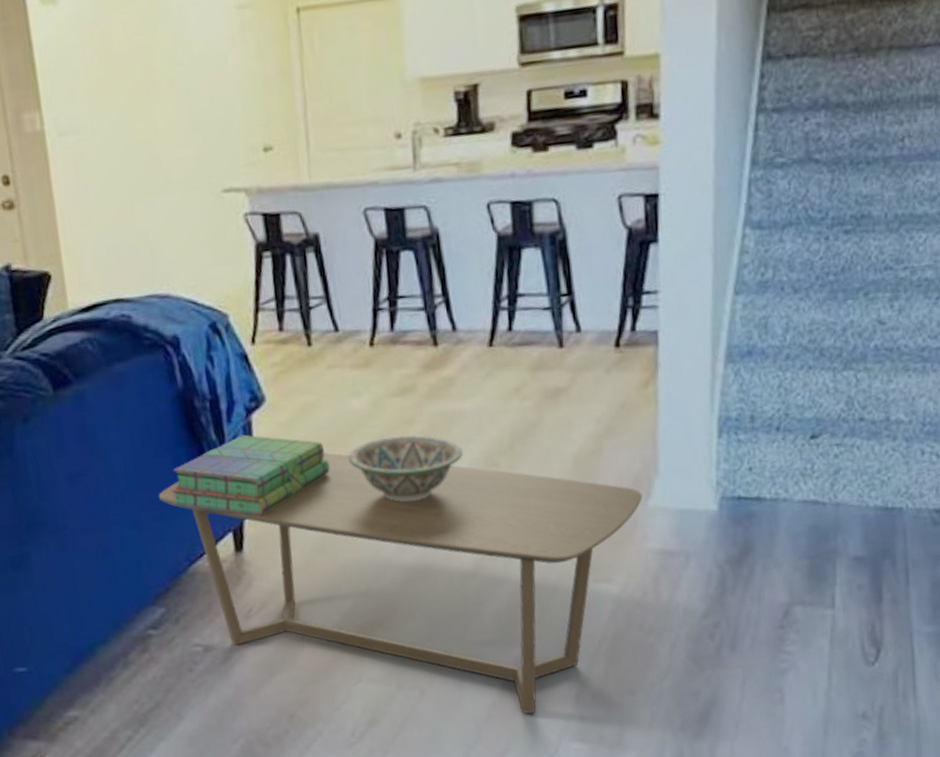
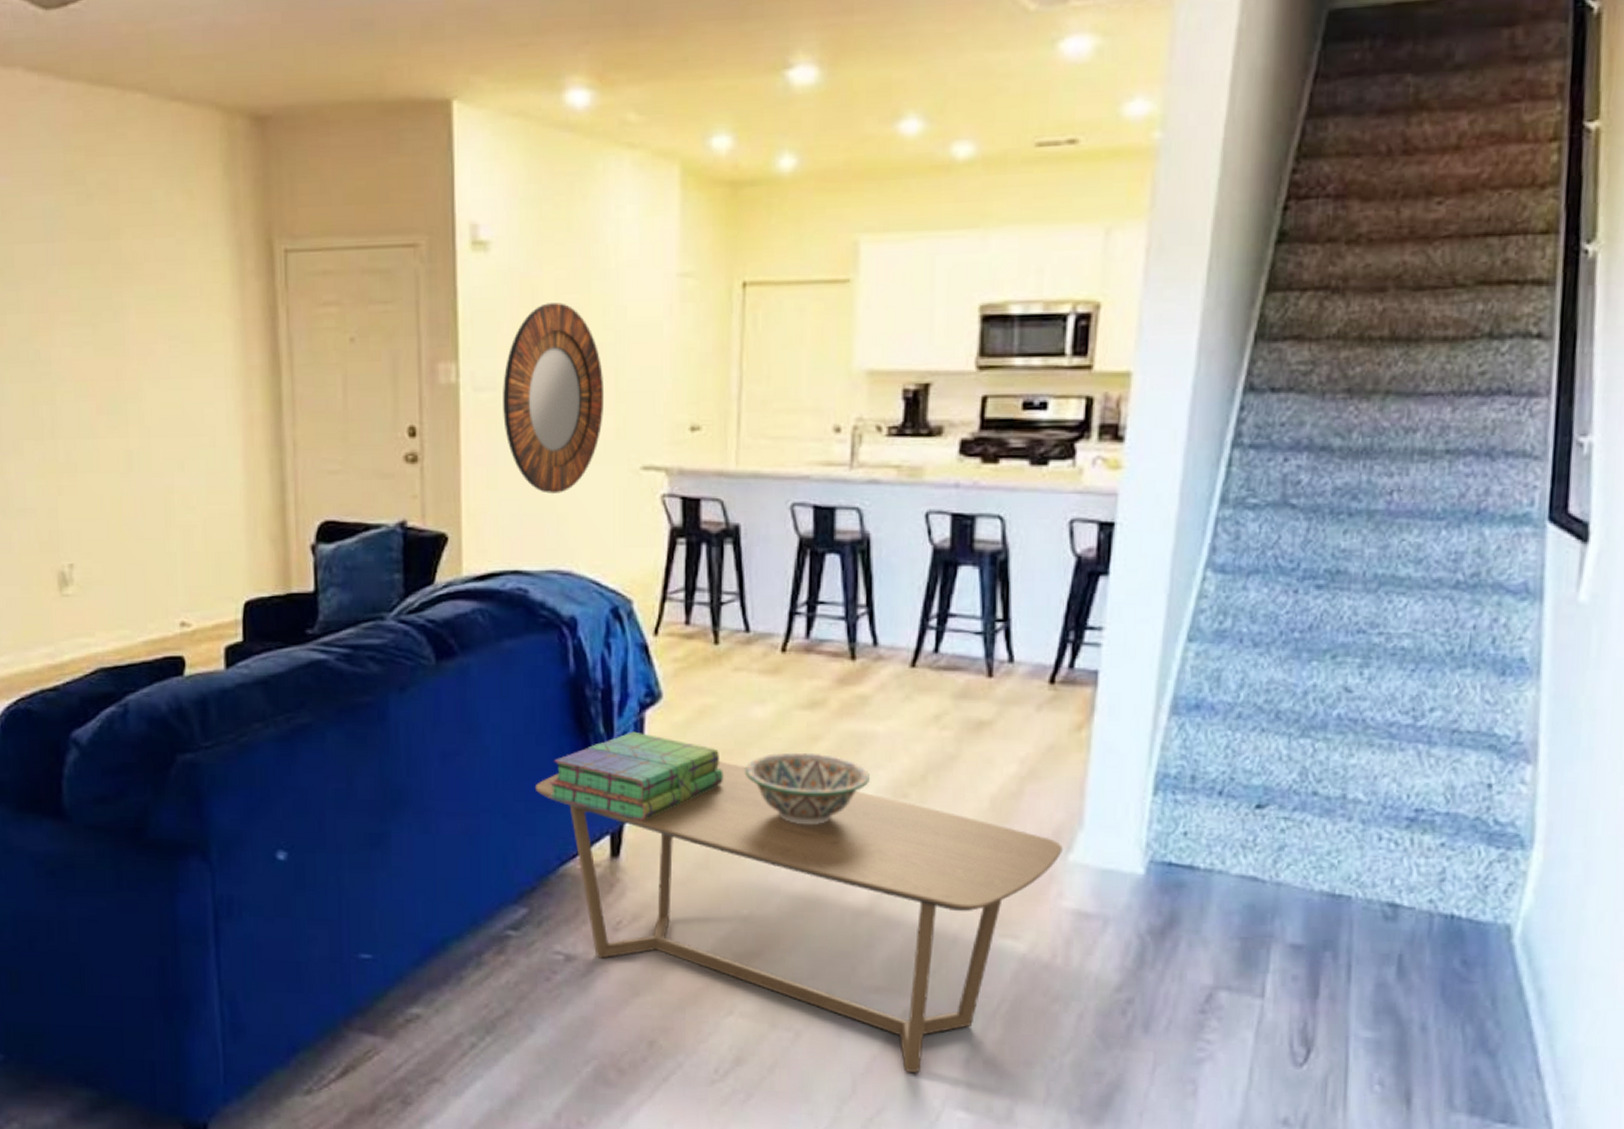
home mirror: none [85,44,182,224] -> present [503,302,603,494]

